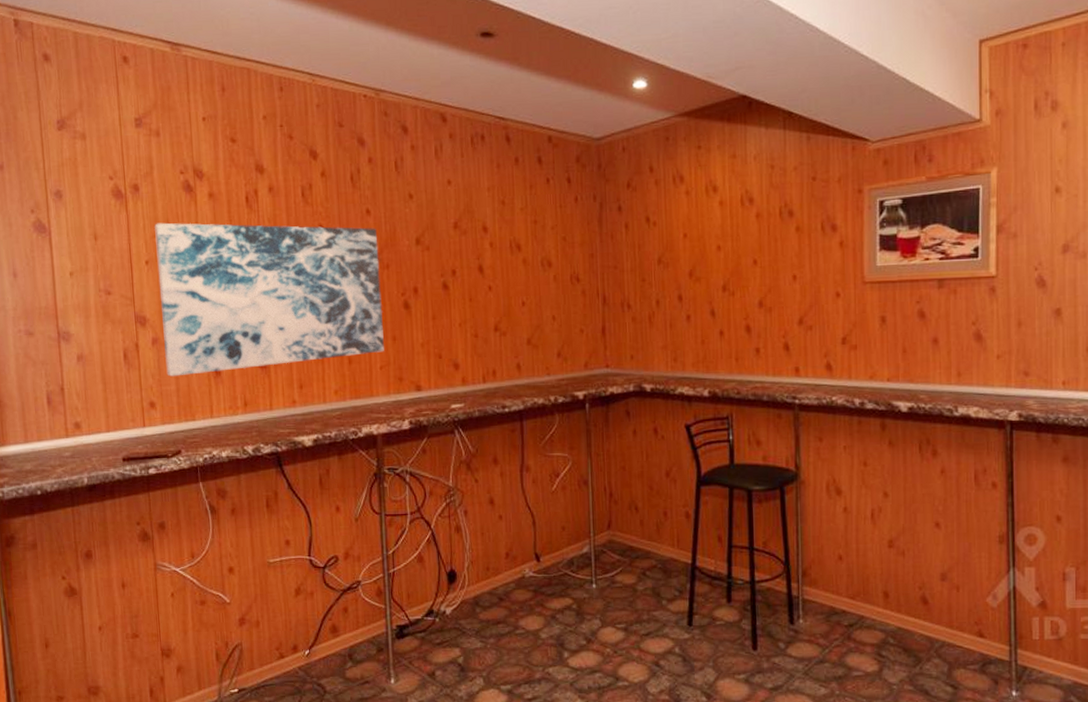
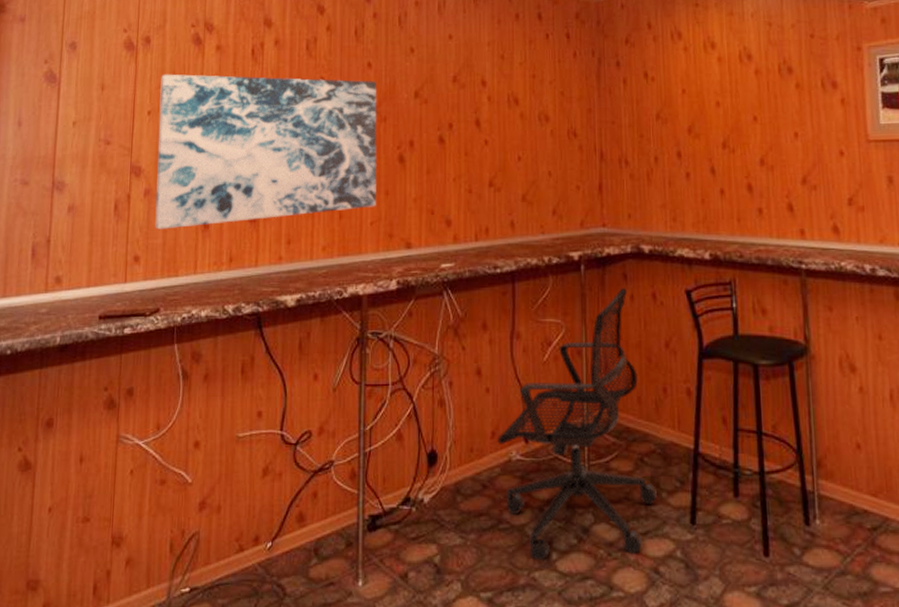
office chair: none [511,423,658,659] -> present [497,287,657,561]

